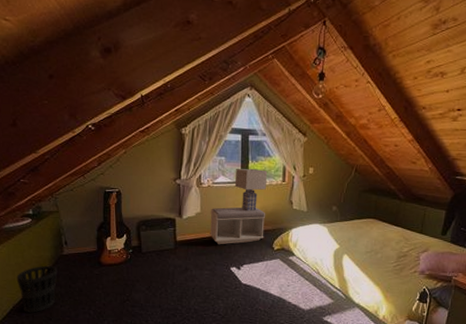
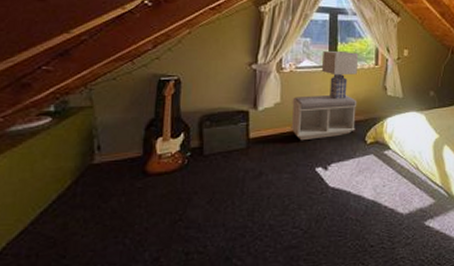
wastebasket: present [16,265,58,313] -> none [17,179,83,250]

